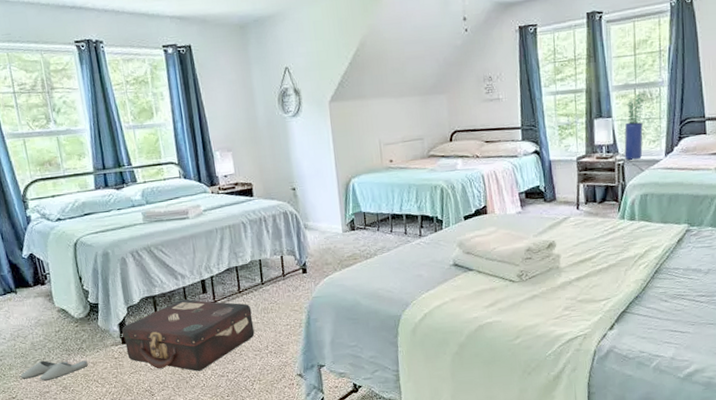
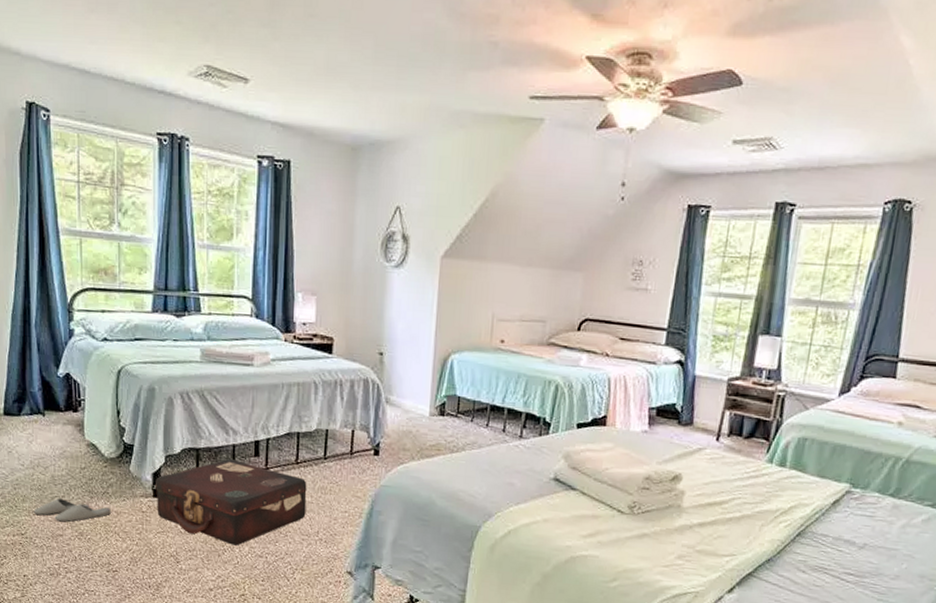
vase: present [624,90,645,160] -> none [788,310,829,394]

